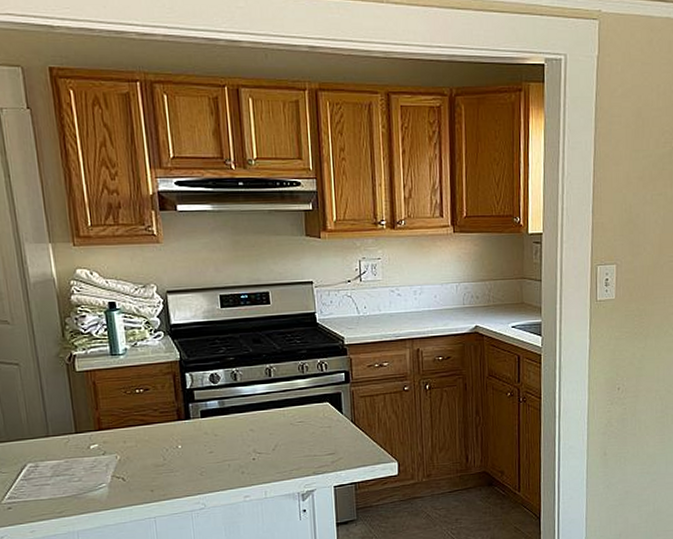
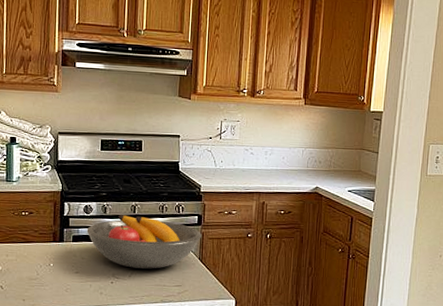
fruit bowl: none [216,379,351,440] -> present [86,215,201,269]

